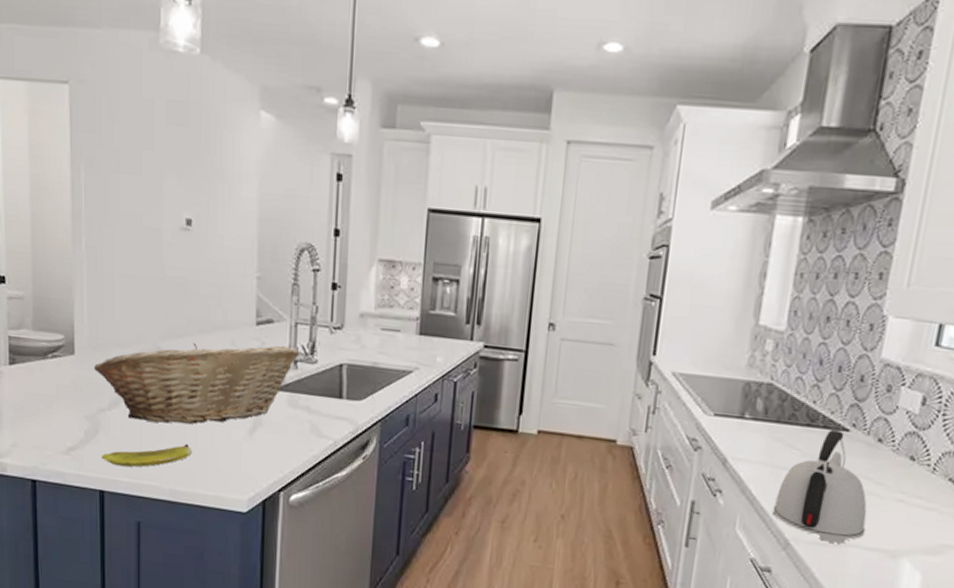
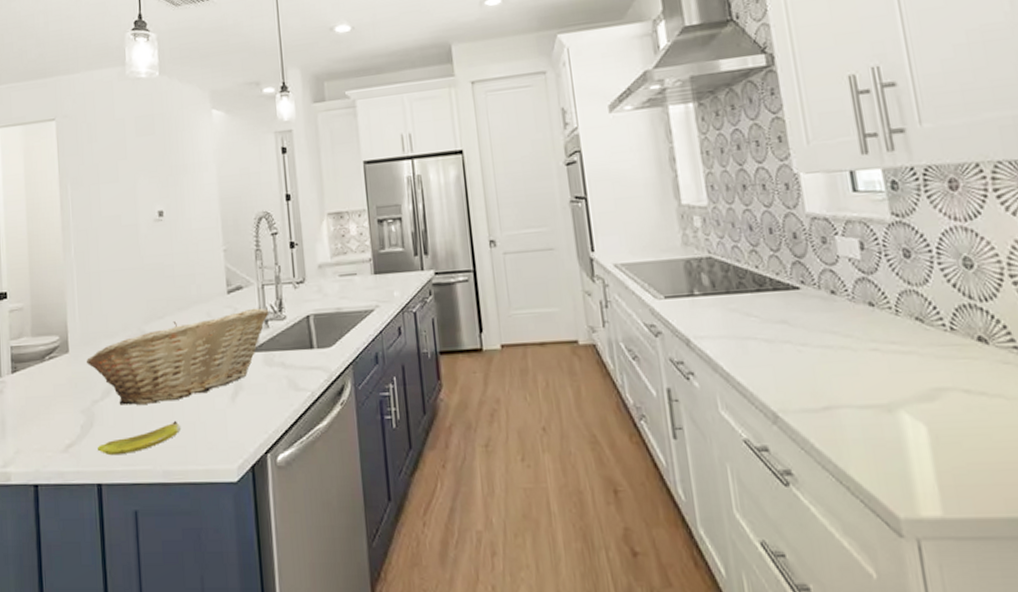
kettle: present [772,430,867,544] -> none [749,290,852,407]

